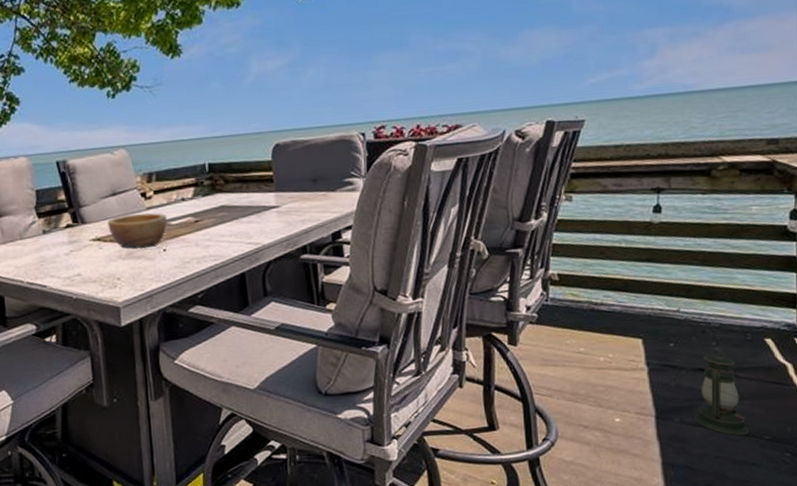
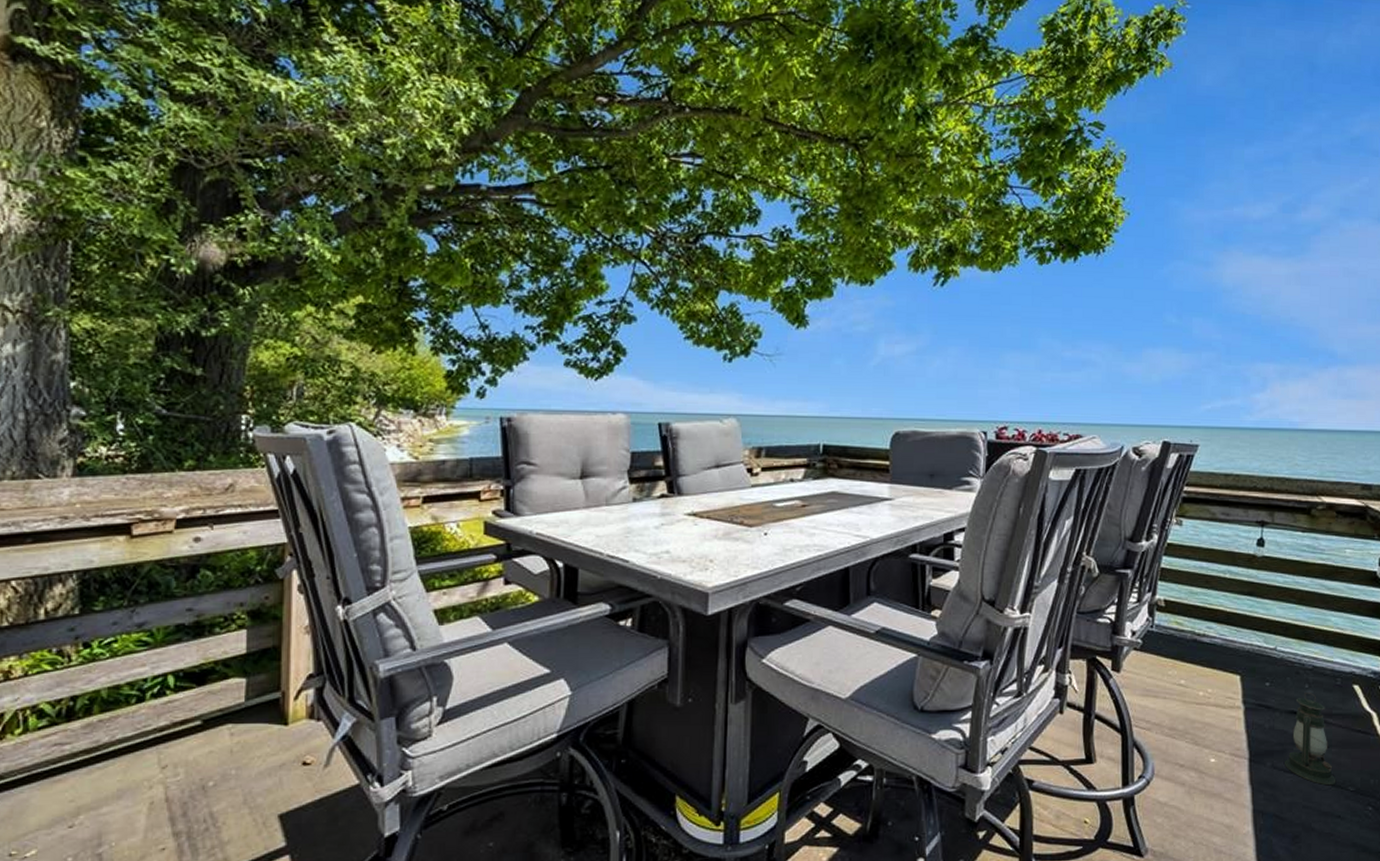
bowl: present [107,213,168,248] -> none [707,490,773,528]

